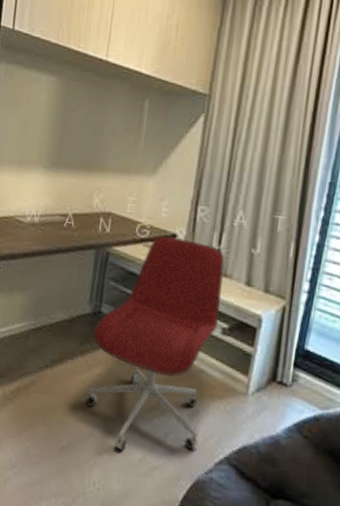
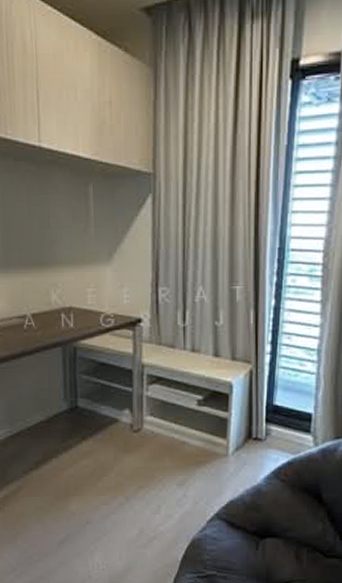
office chair: present [85,235,225,451] -> none [72,321,193,530]

